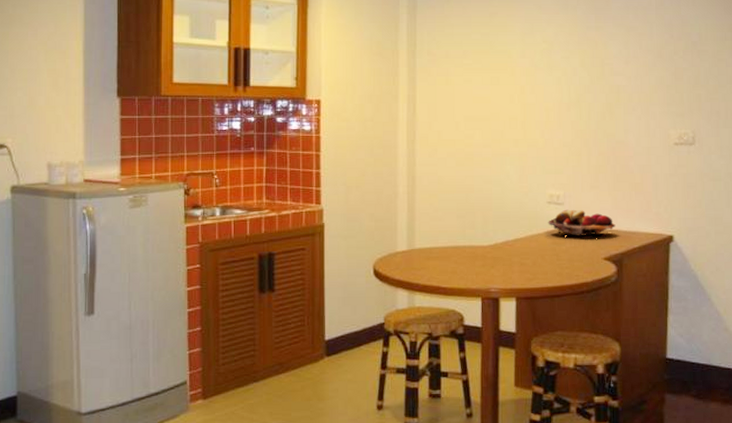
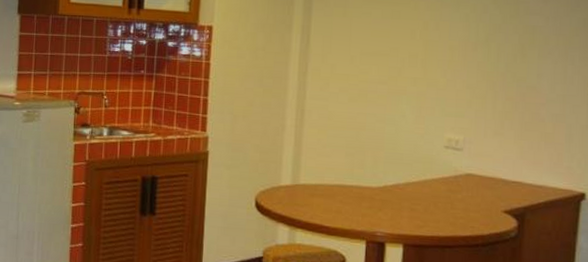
fruit basket: present [548,209,616,238] -> none [444,155,520,189]

